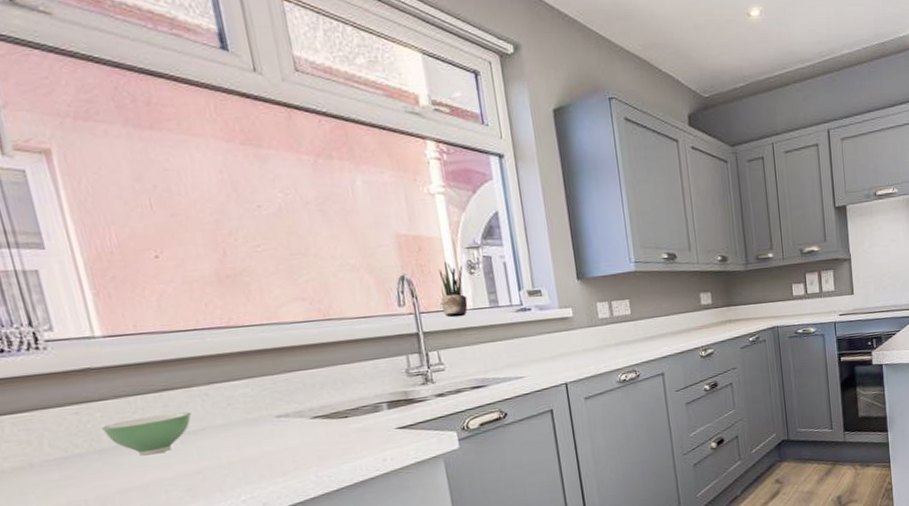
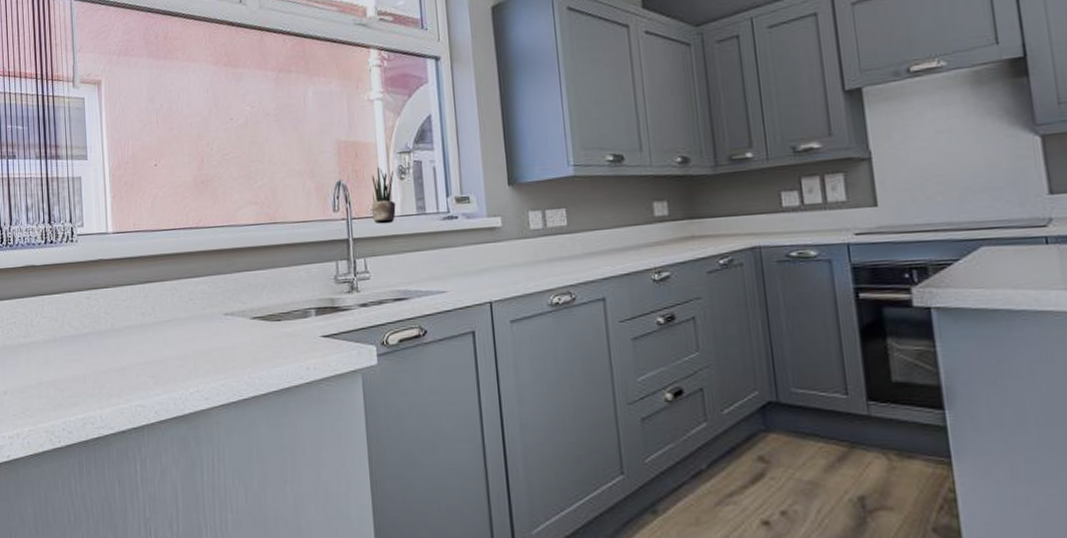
bowl: present [100,412,192,456] -> none [101,303,163,340]

